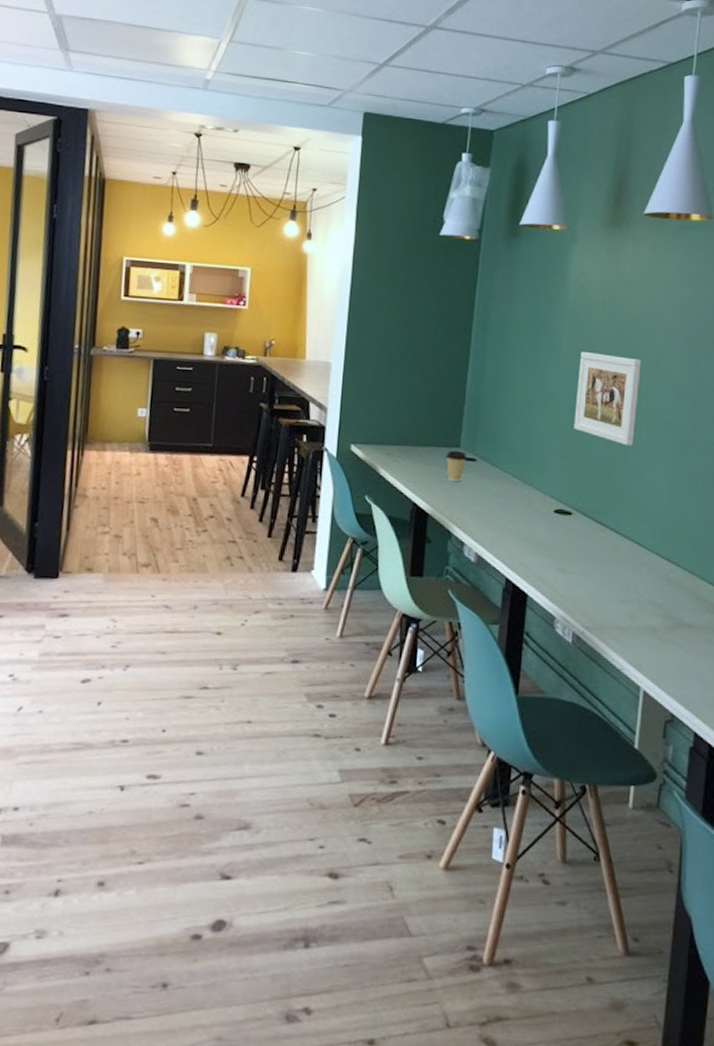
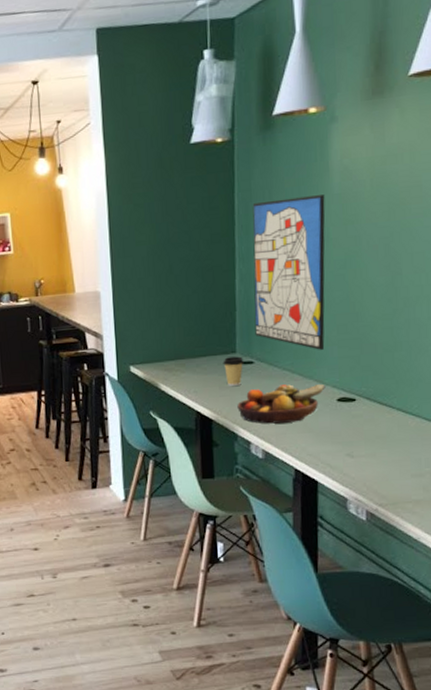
fruit bowl: none [455,487,544,529] -> present [237,384,325,424]
wall art: none [481,303,560,458] -> present [252,195,325,350]
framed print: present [574,352,641,446] -> none [349,234,418,325]

